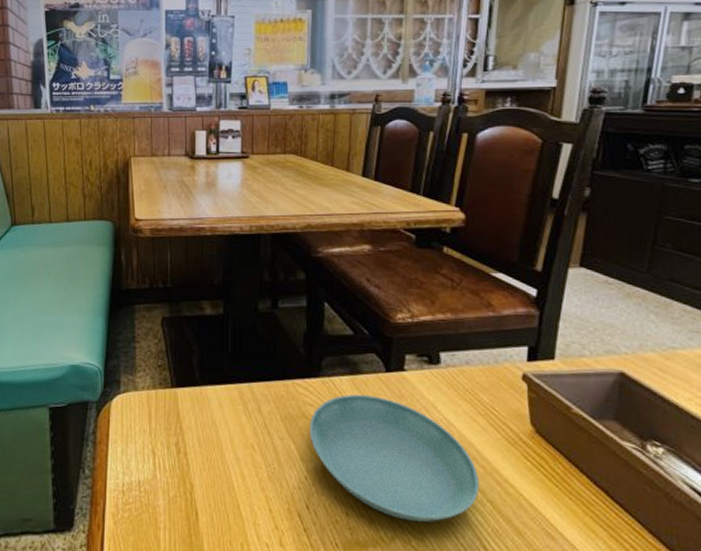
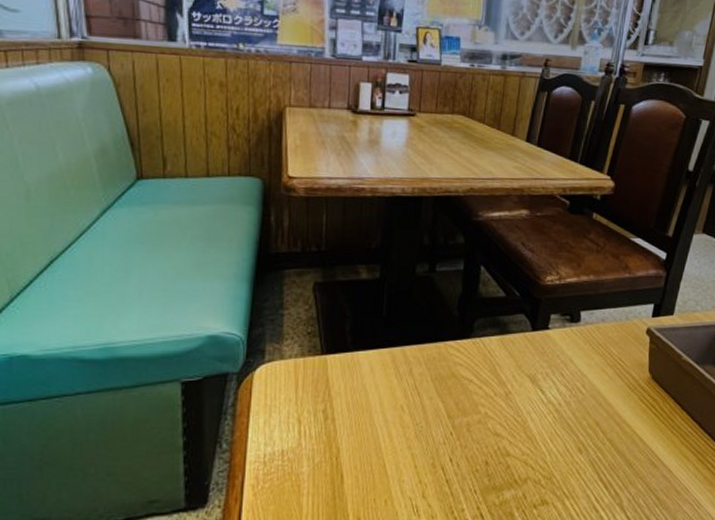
saucer: present [309,394,479,522] -> none [457,353,603,463]

